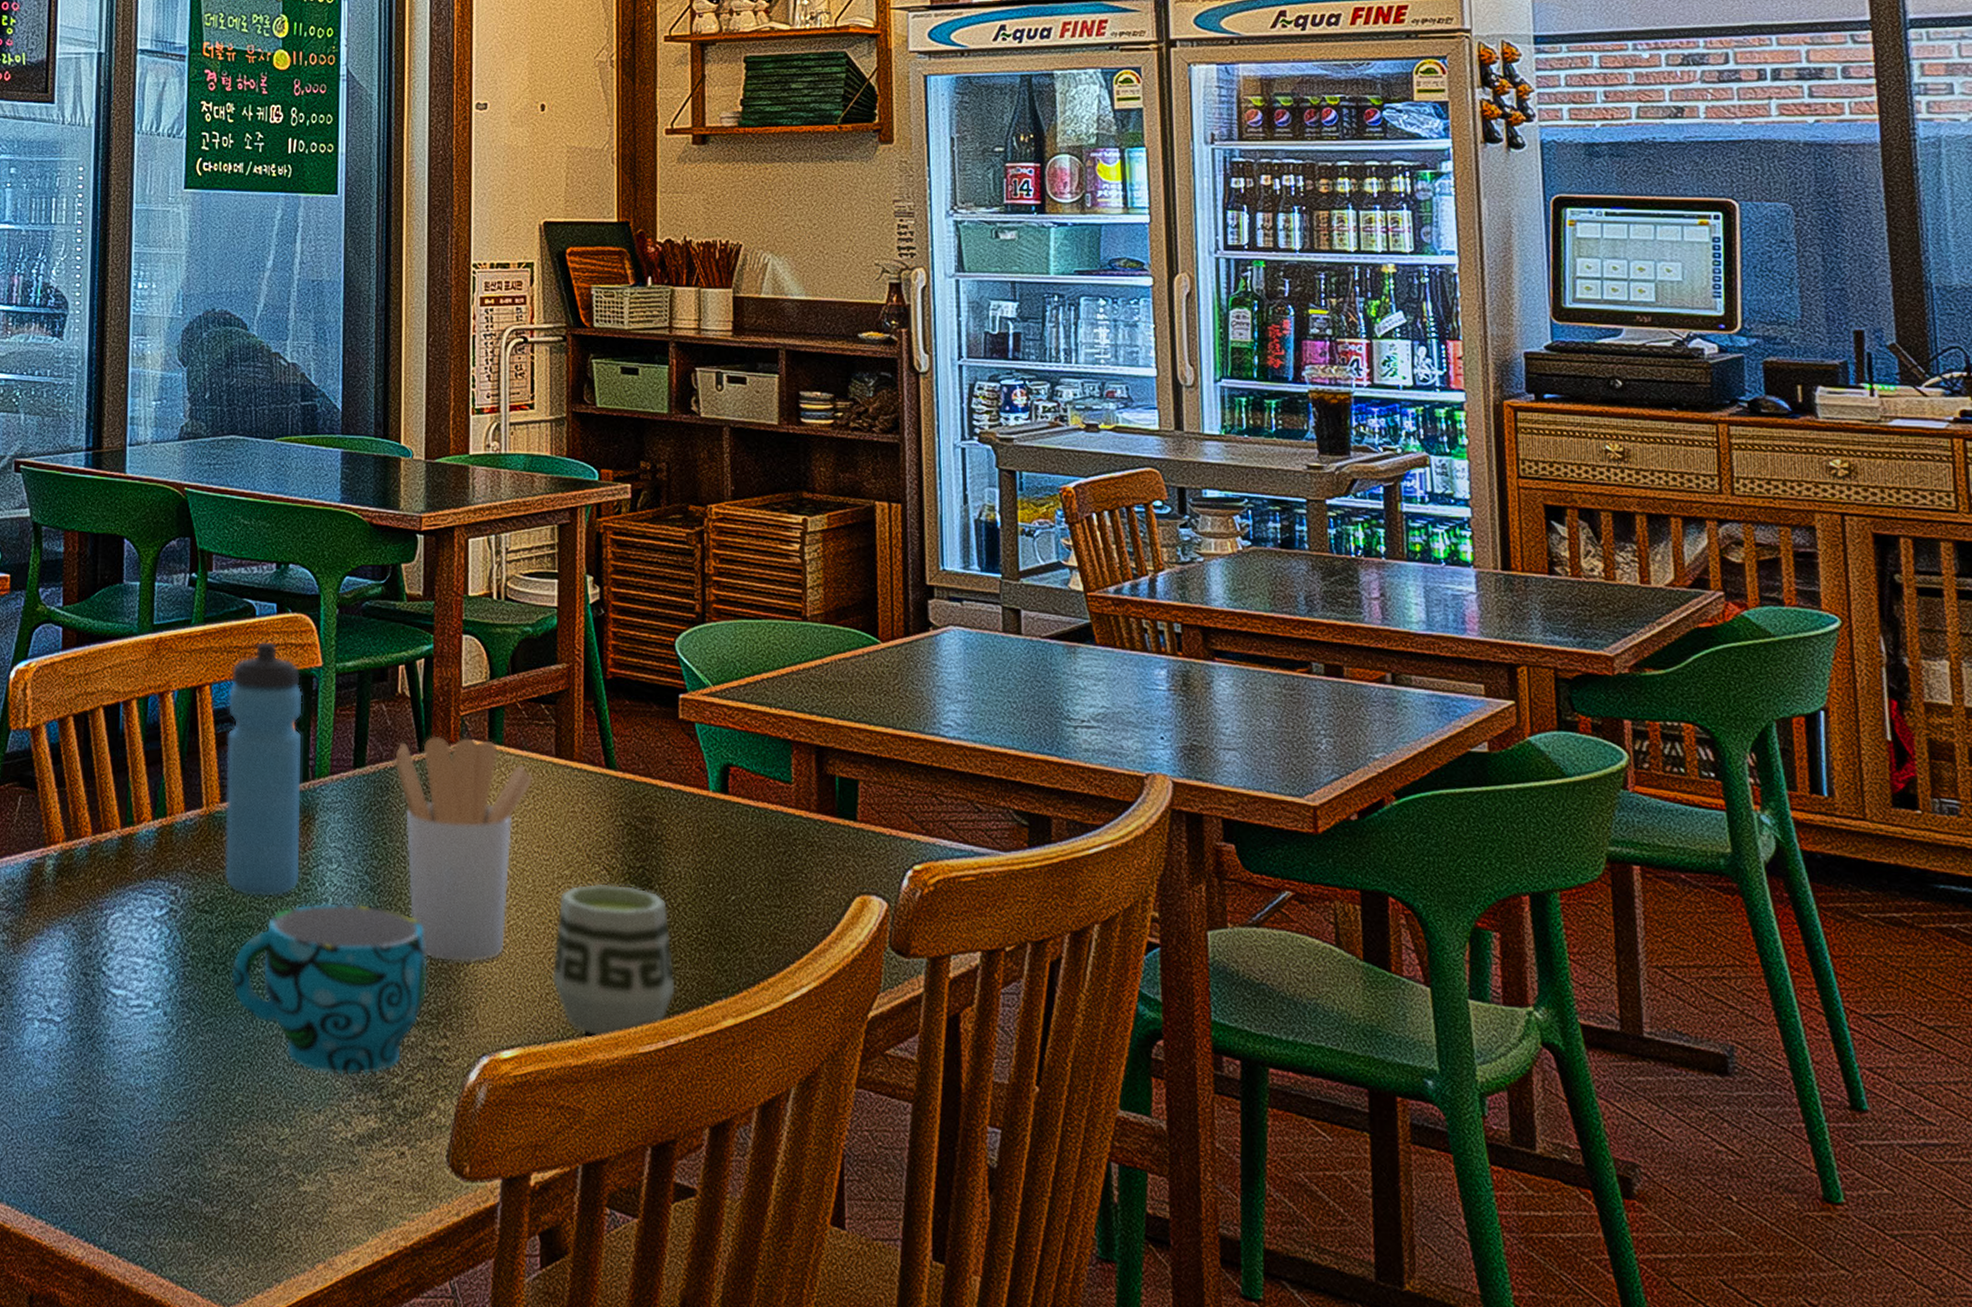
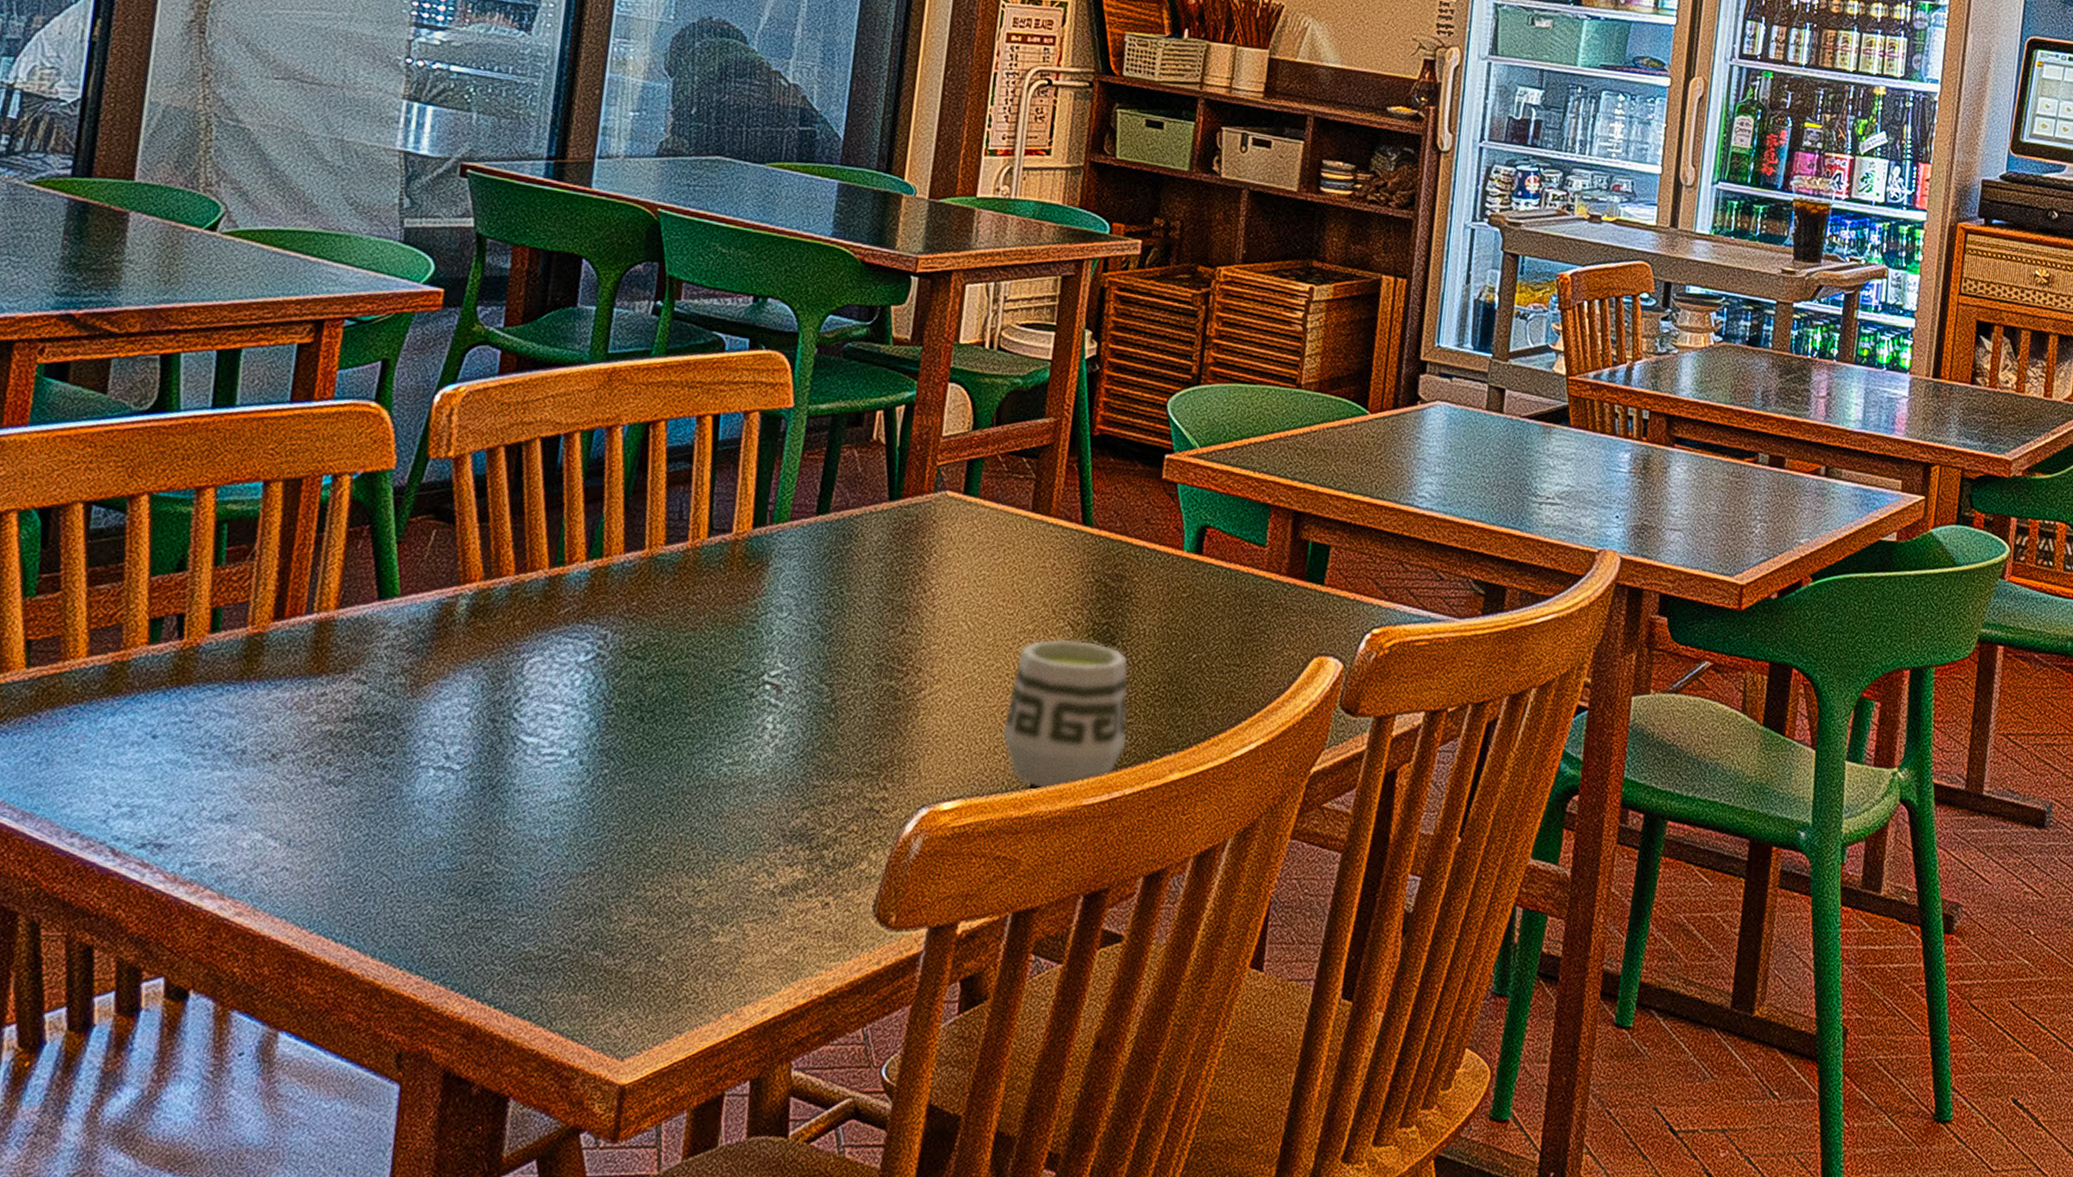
water bottle: present [224,641,303,897] -> none [662,378,769,644]
cup: present [231,903,427,1076] -> none [658,651,875,827]
utensil holder: present [395,735,534,963] -> none [861,484,1006,715]

